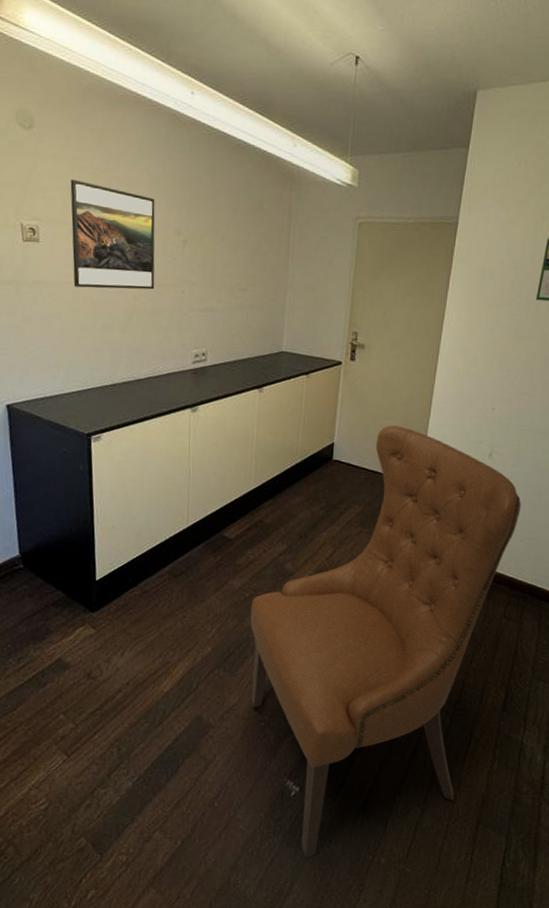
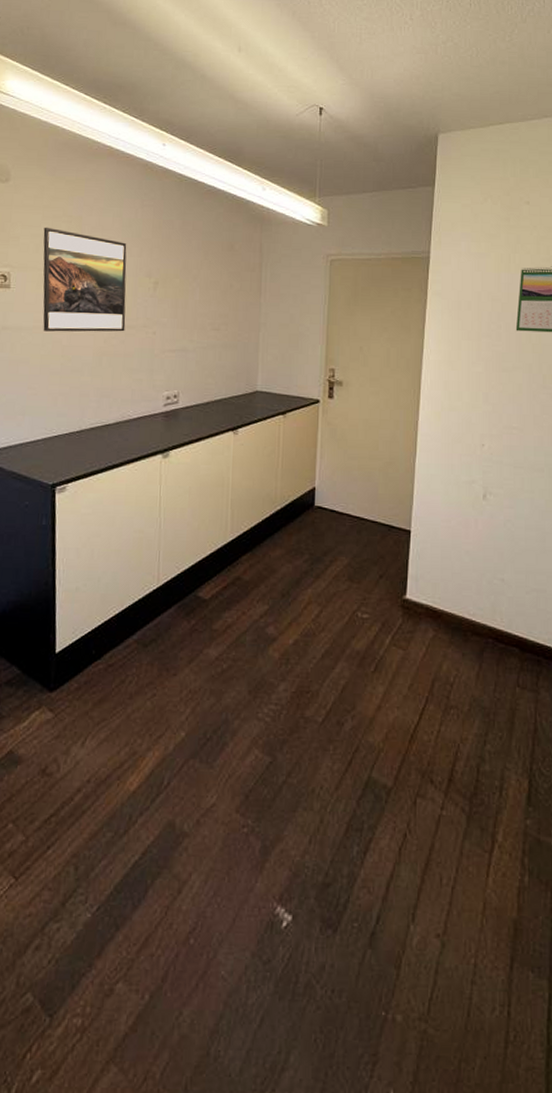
chair: present [250,425,522,858] -> none [229,466,524,1016]

